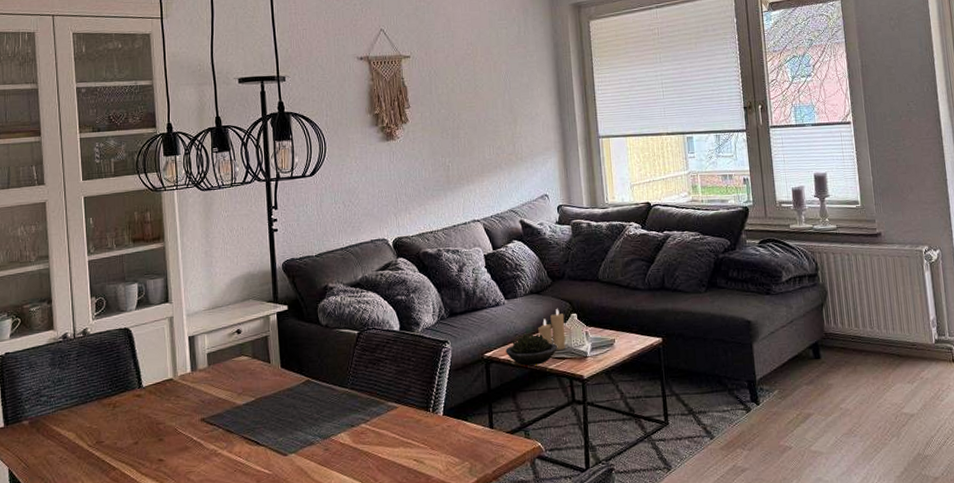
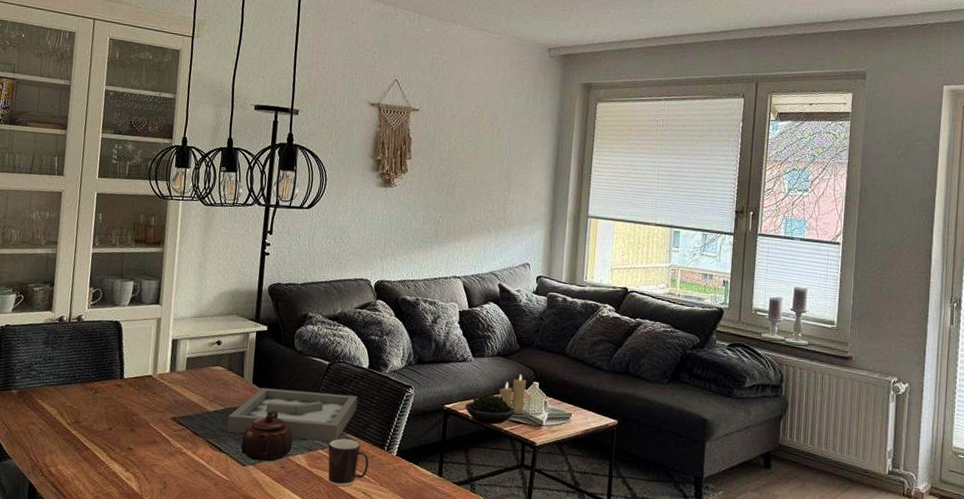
decorative tray: none [261,361,394,424] -> present [227,388,358,442]
teapot: none [278,391,333,447] -> present [240,410,293,461]
mug: none [371,406,416,459] -> present [327,438,369,487]

